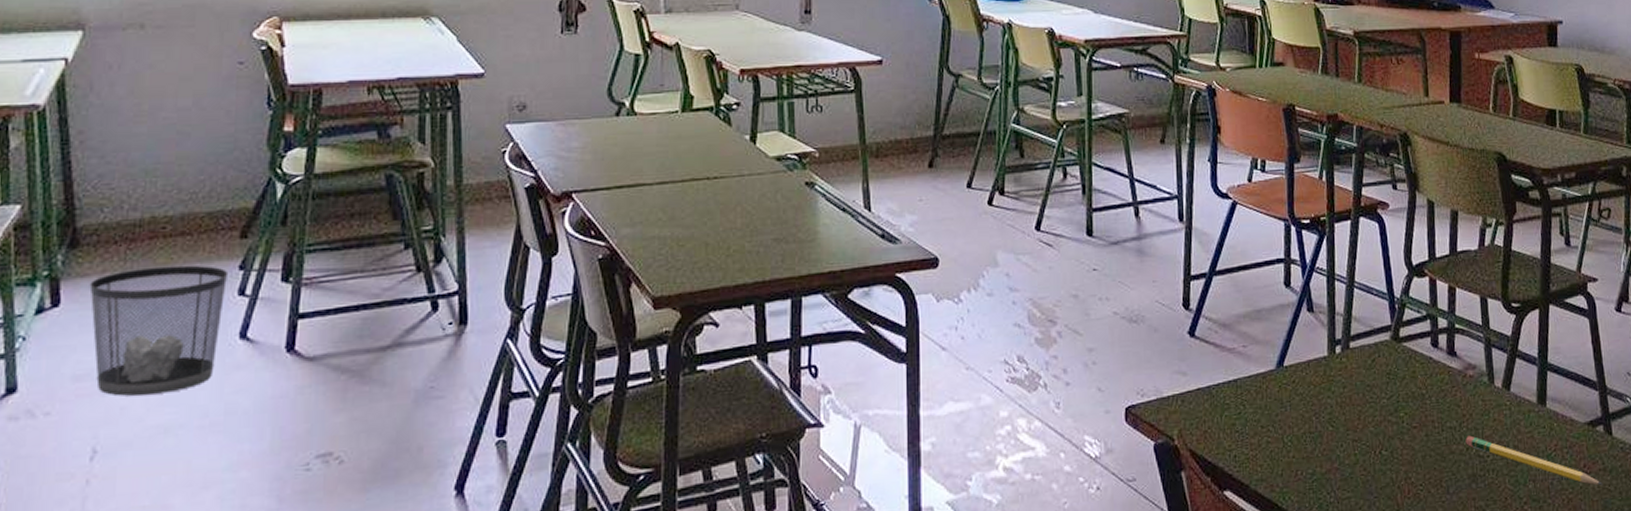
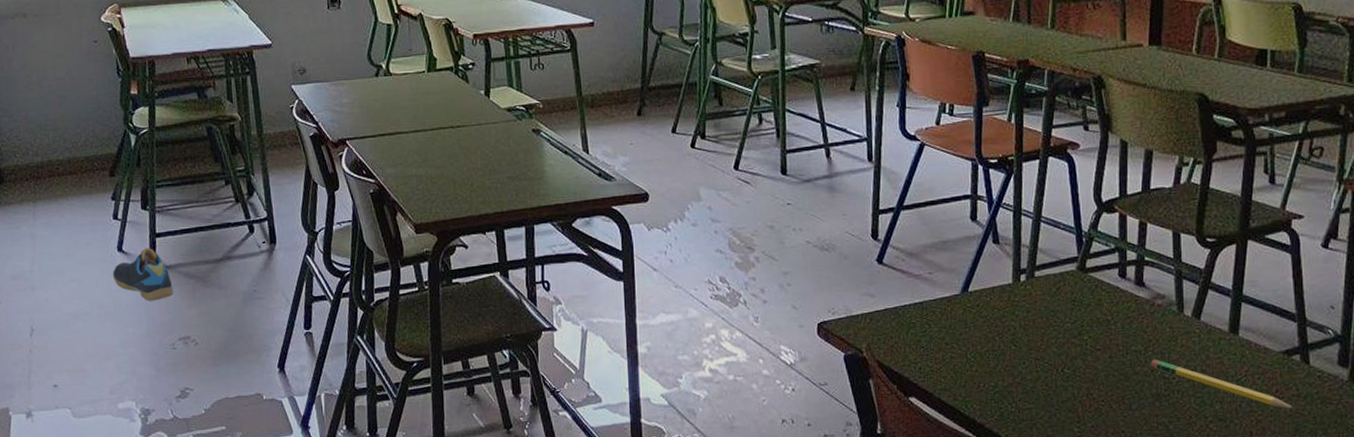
waste bin: present [89,265,229,396] -> none [14,196,105,291]
athletic shoe: none [227,333,316,406] -> present [112,248,174,301]

